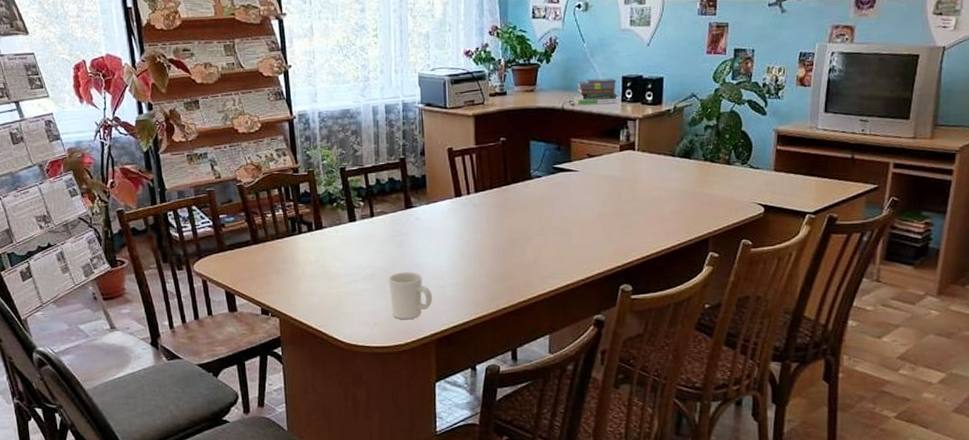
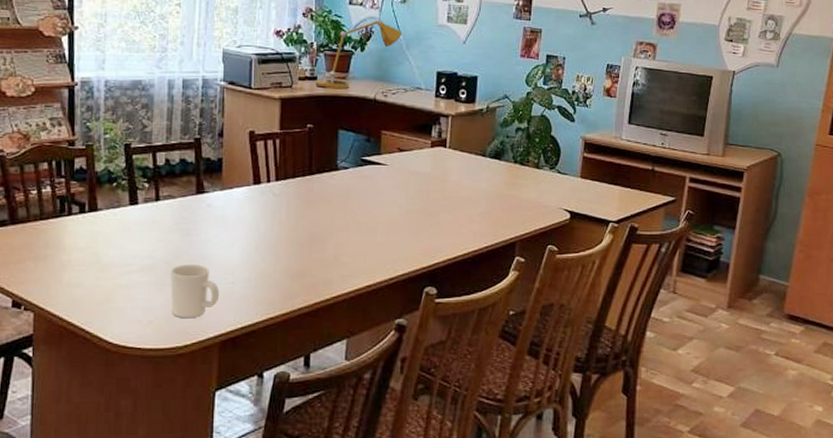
desk lamp: none [504,30,586,103] -> present [315,19,403,90]
books: present [573,78,617,106] -> none [386,70,430,99]

